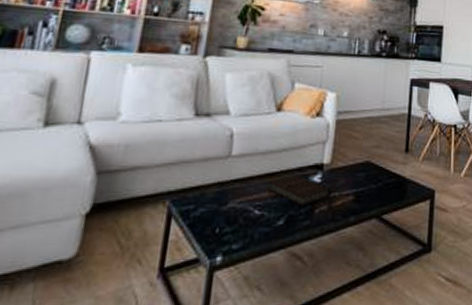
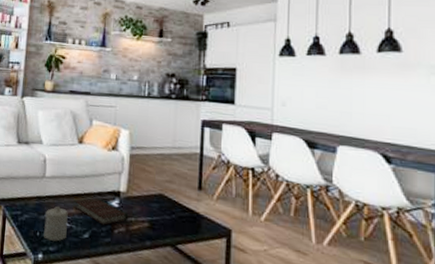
candle: none [225,190,259,236] -> present [44,206,69,242]

